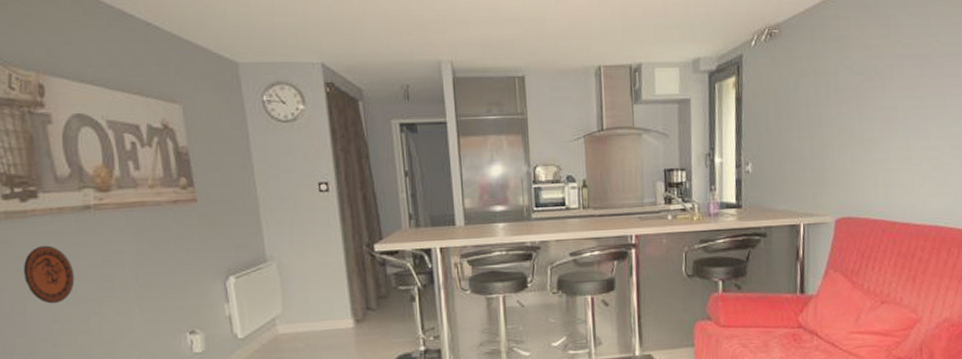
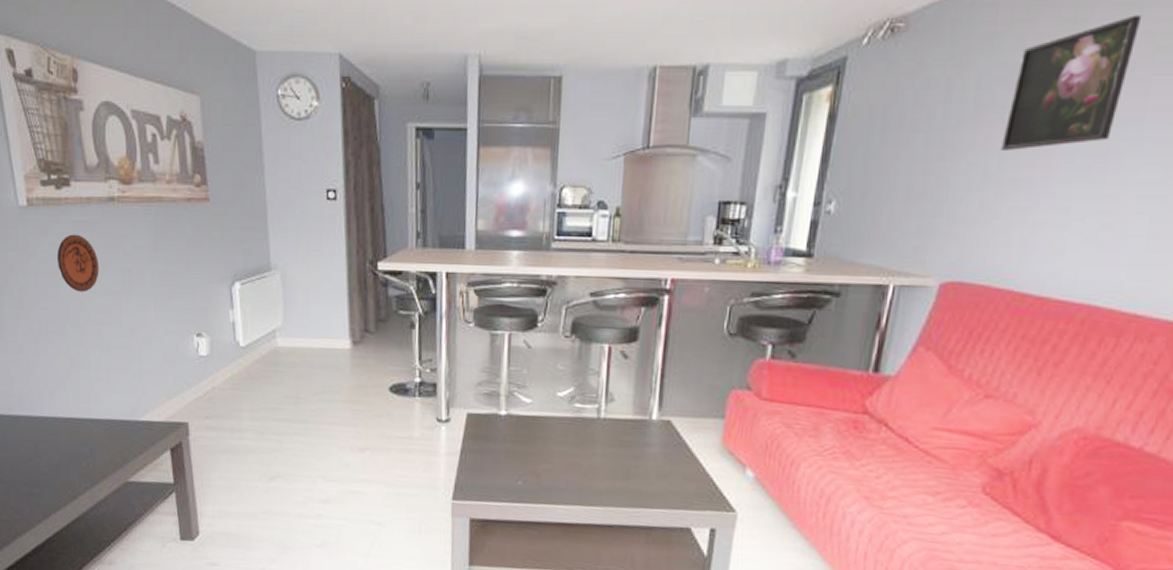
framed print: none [858,22,930,118] -> present [1001,15,1142,150]

